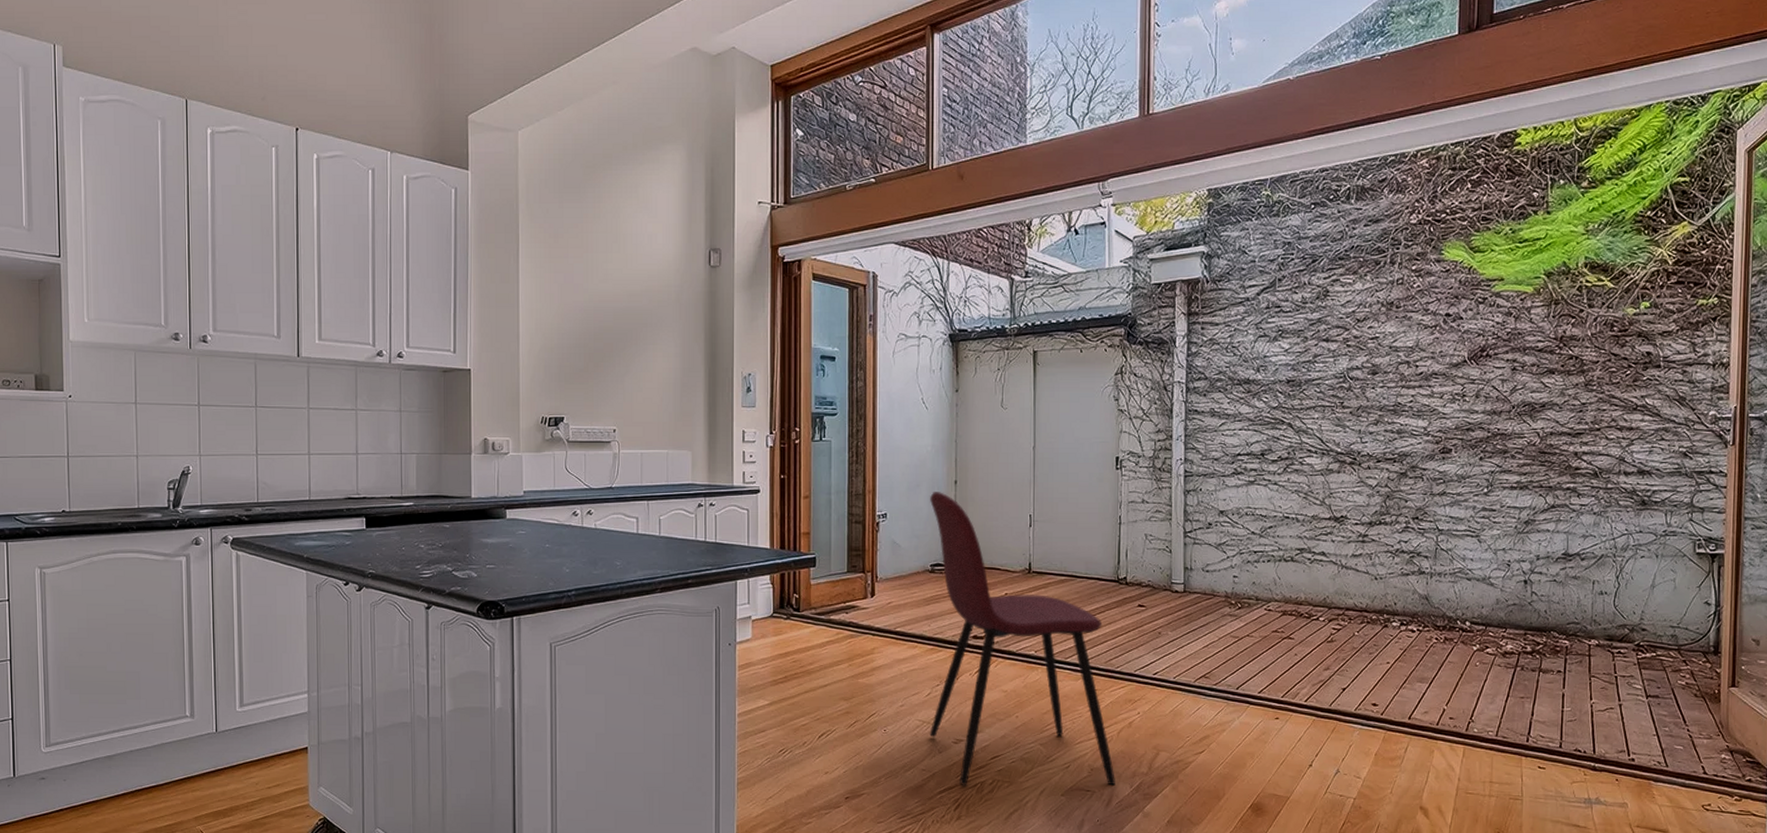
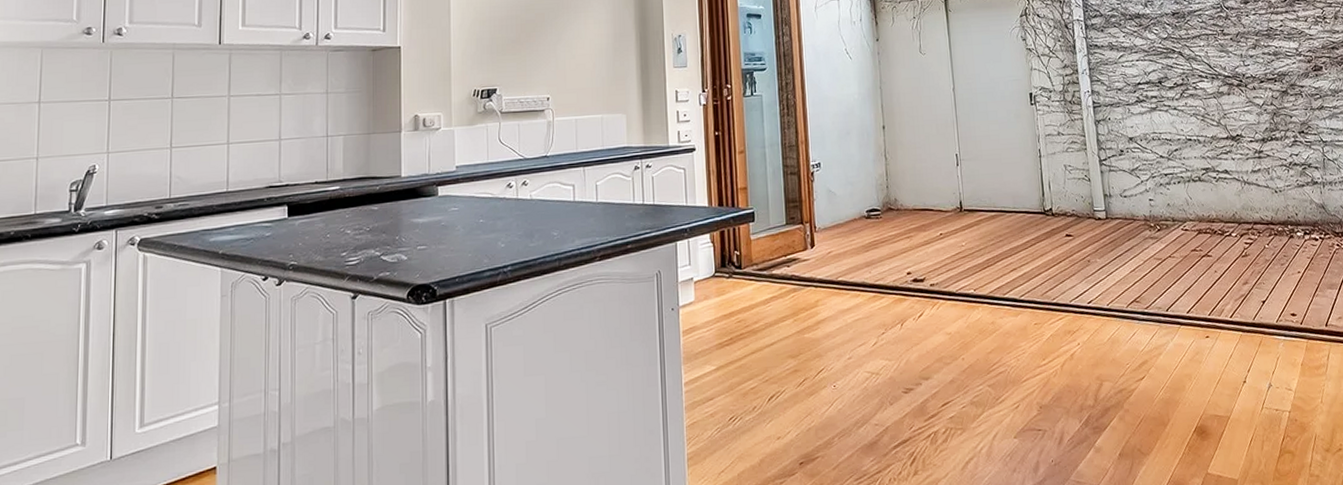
dining chair: present [929,492,1115,786] -> none [860,138,1065,437]

